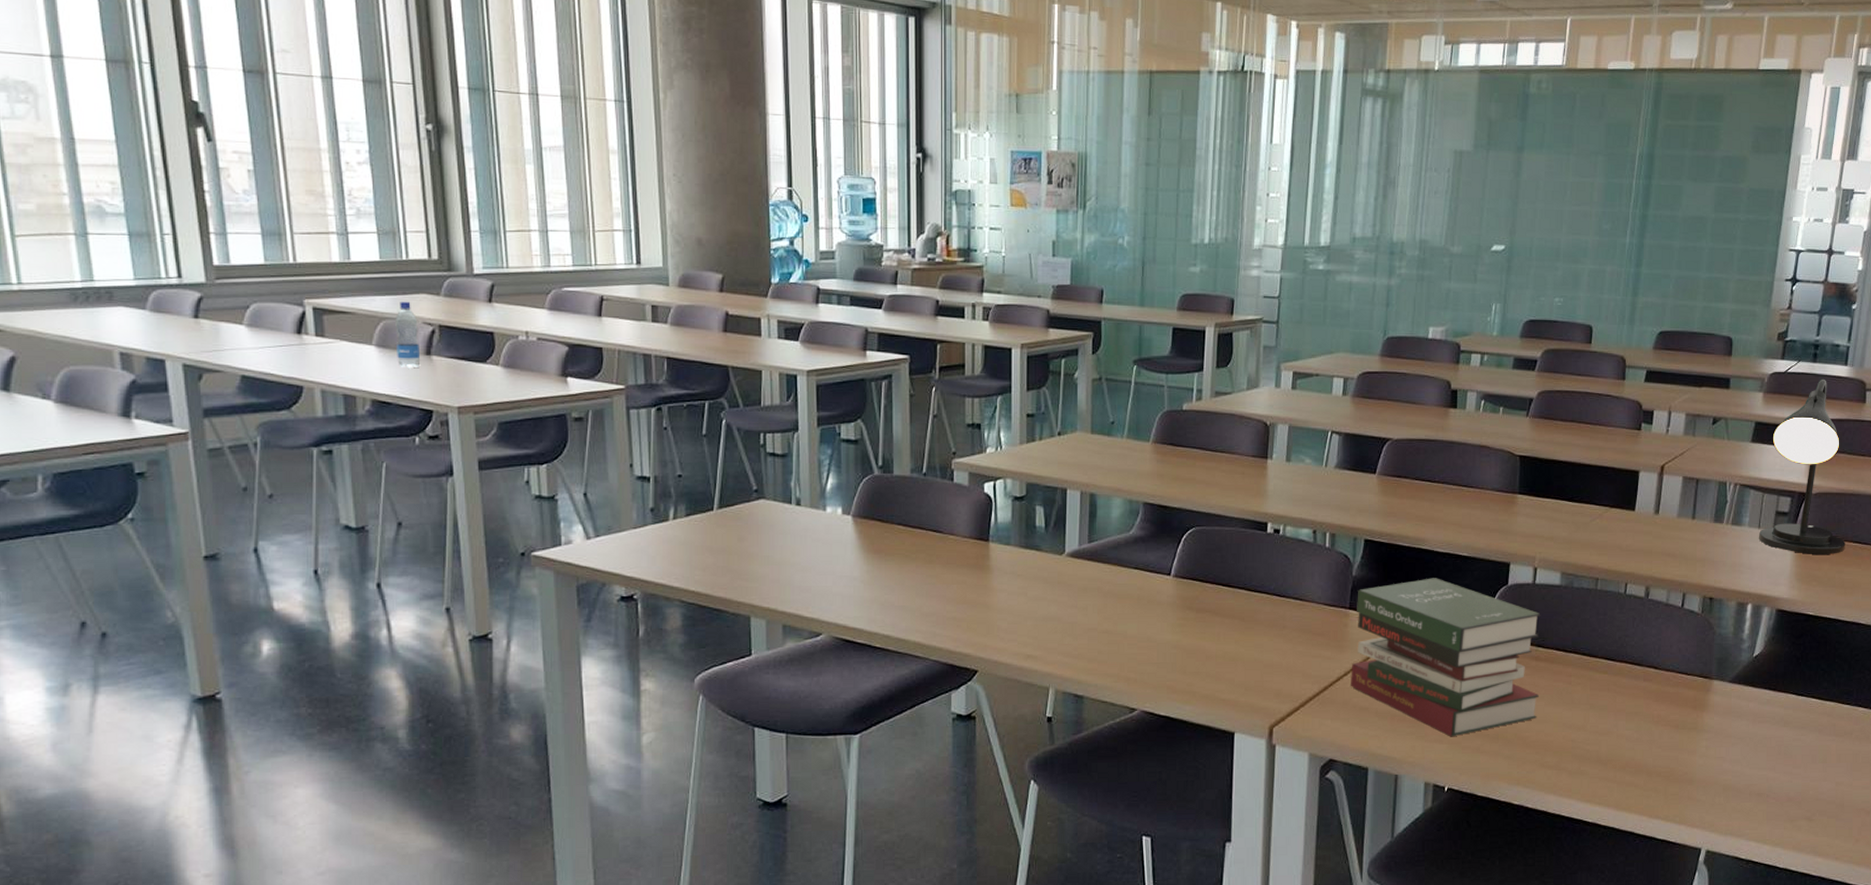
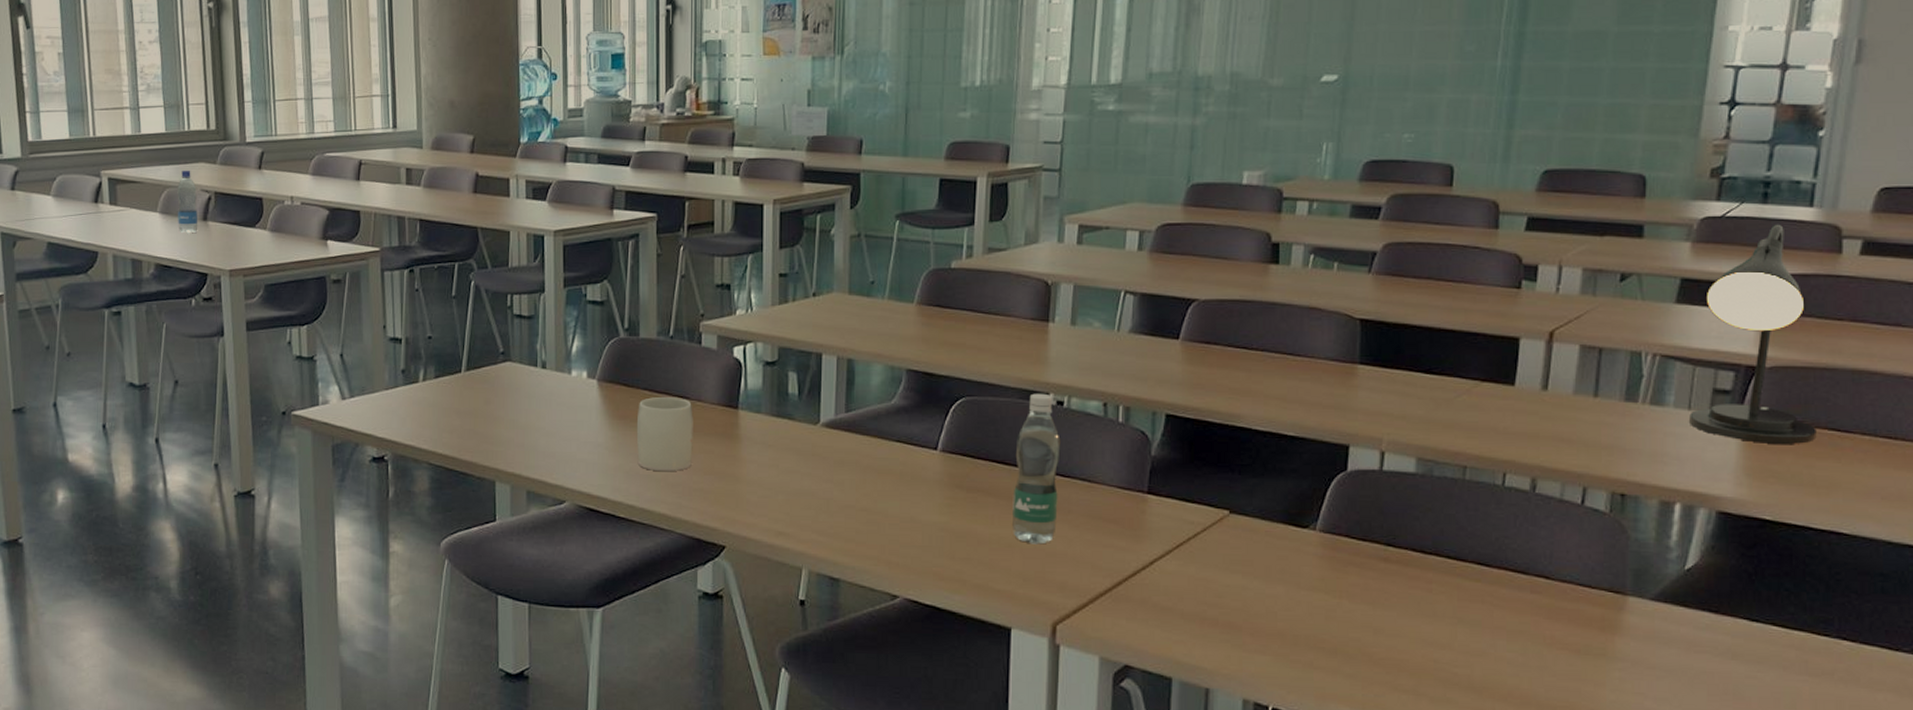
mug: none [891,531,946,603] -> present [636,396,693,472]
bottle: none [1235,523,1277,657] -> present [1011,393,1061,545]
books: present [1351,578,1541,737] -> none [1150,460,1391,648]

